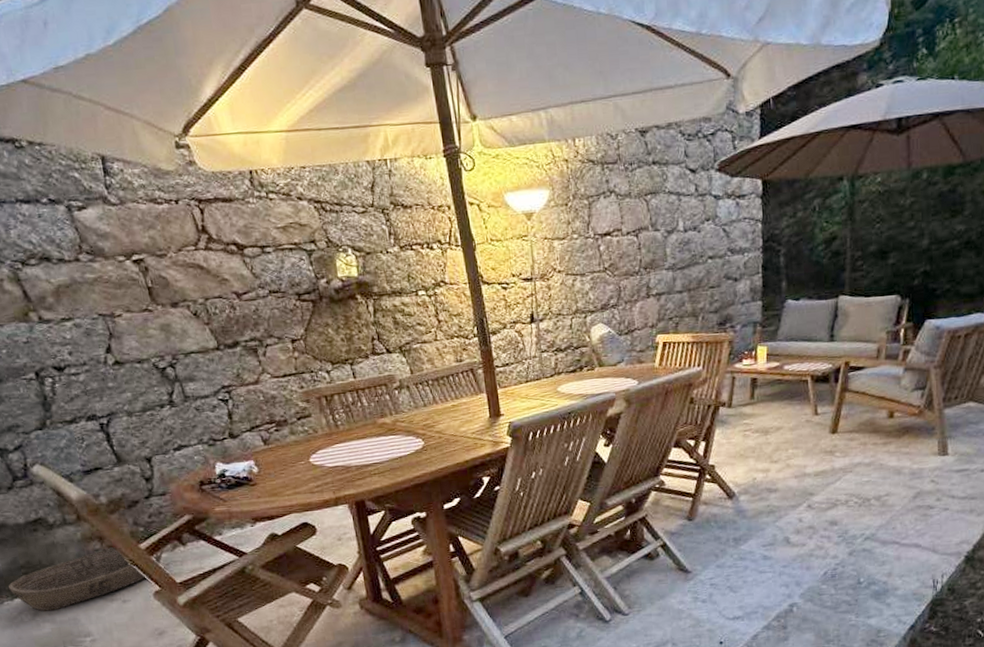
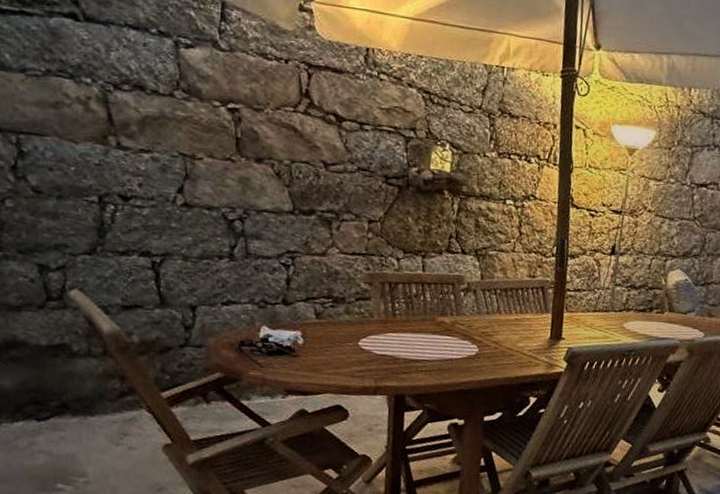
basket: present [8,540,165,611] -> none [12,388,186,443]

